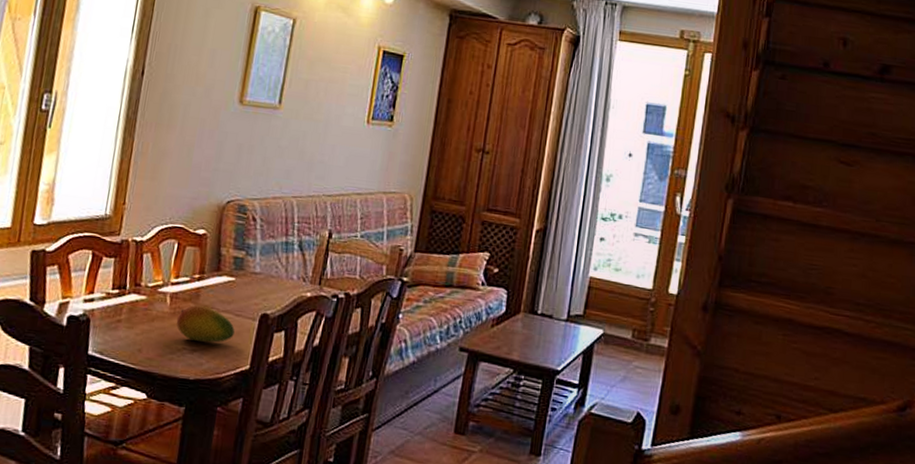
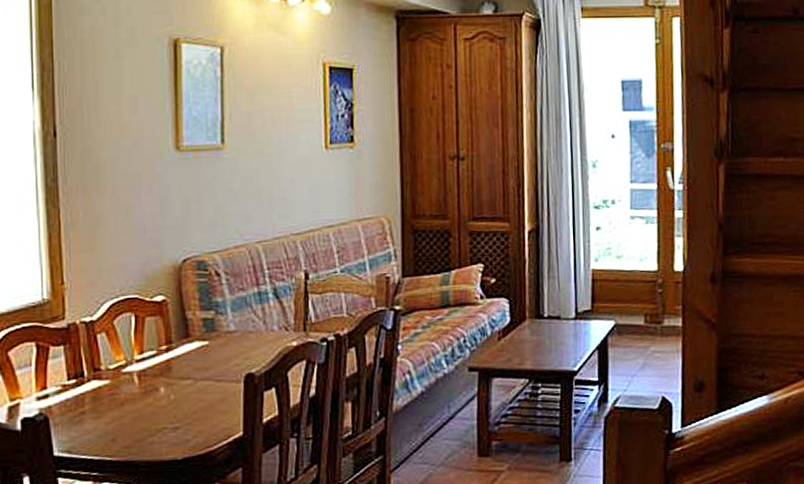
fruit: present [176,304,235,343] -> none [149,377,219,418]

